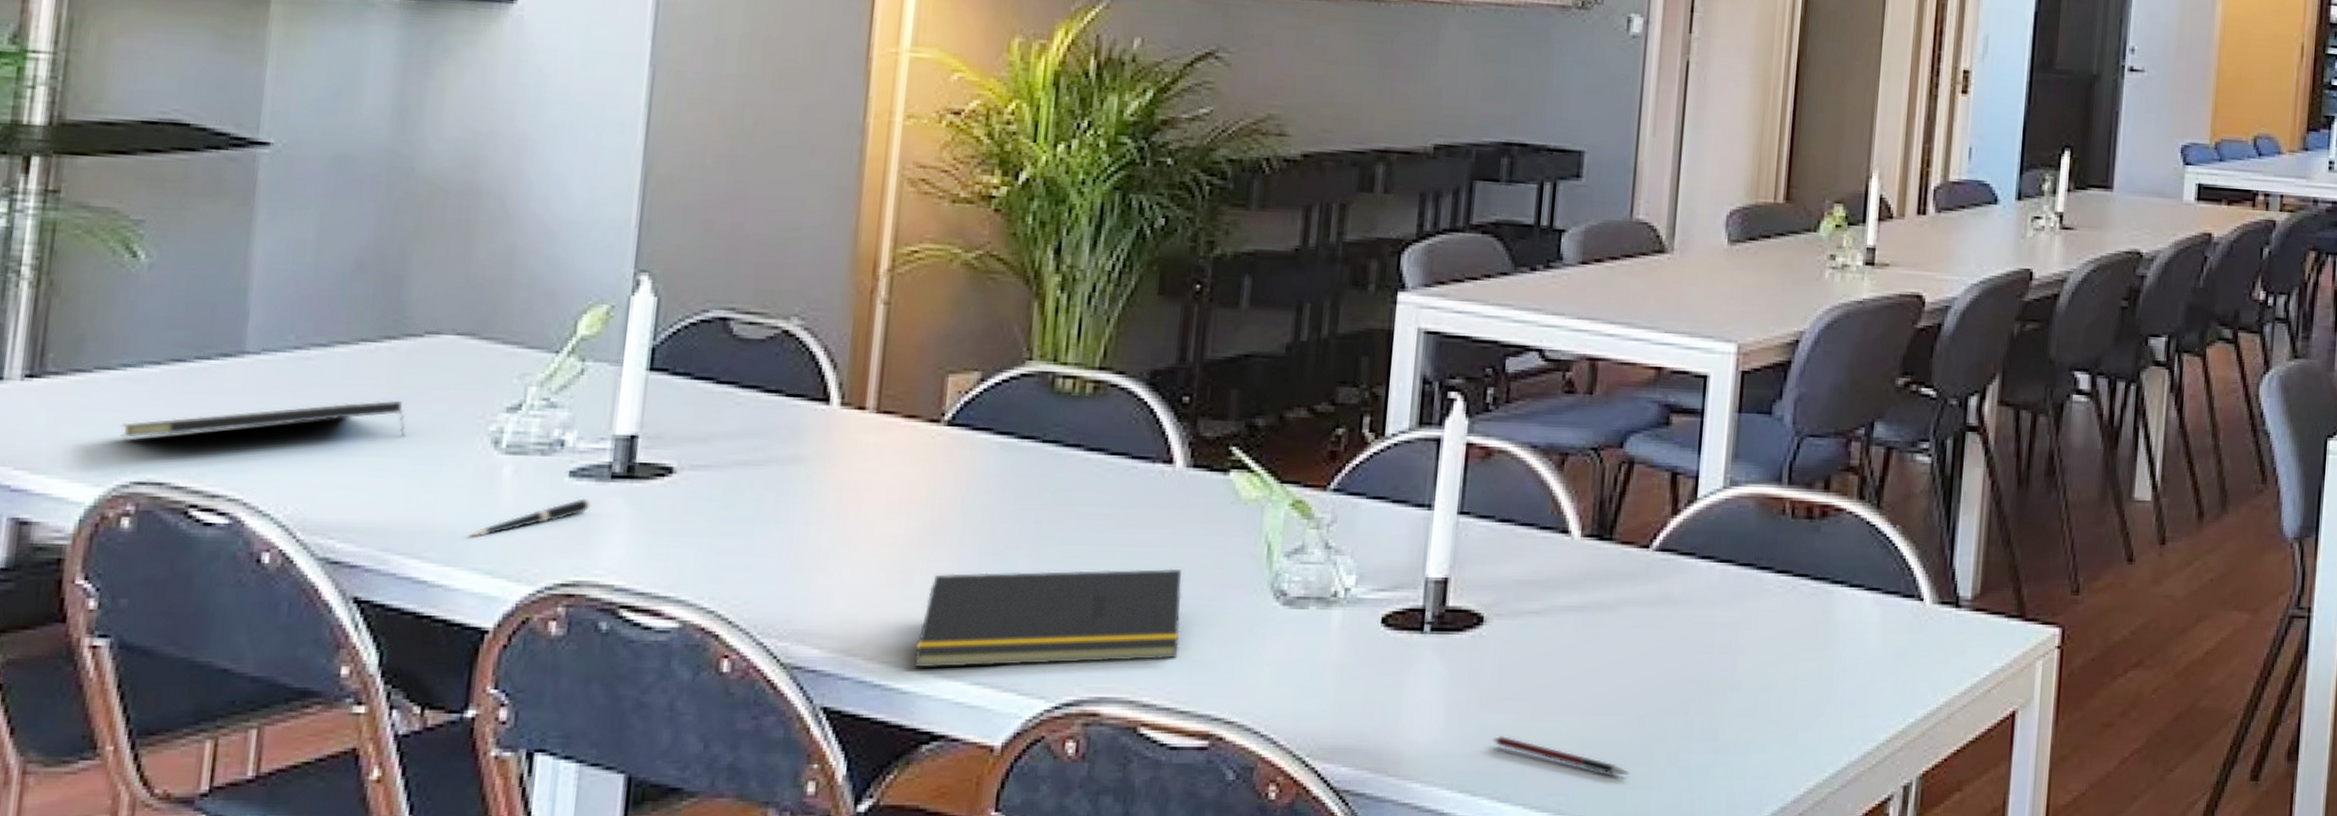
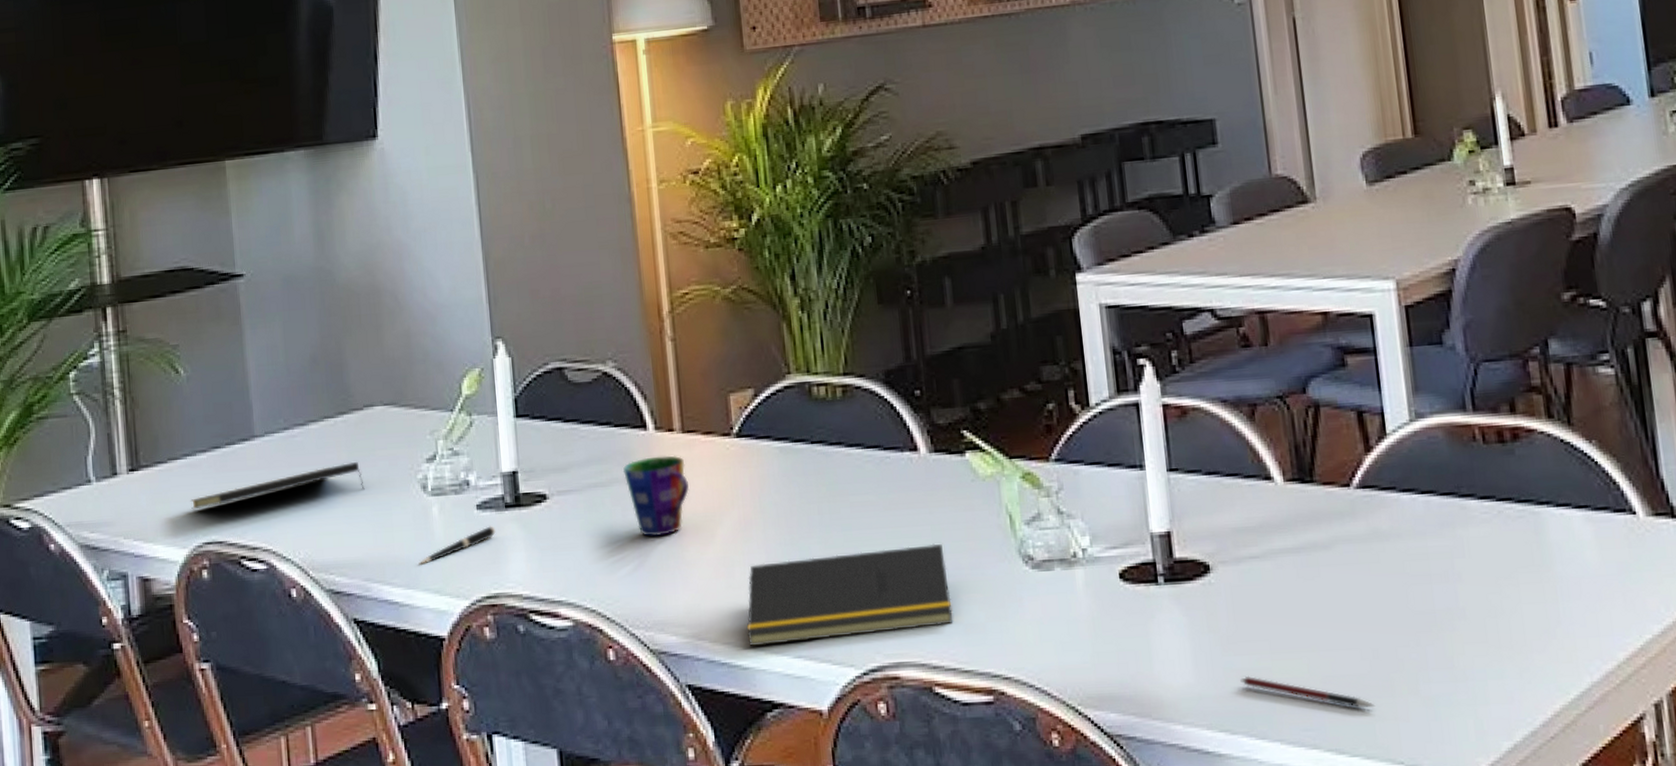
cup: none [786,436,873,530] -> present [622,455,690,537]

